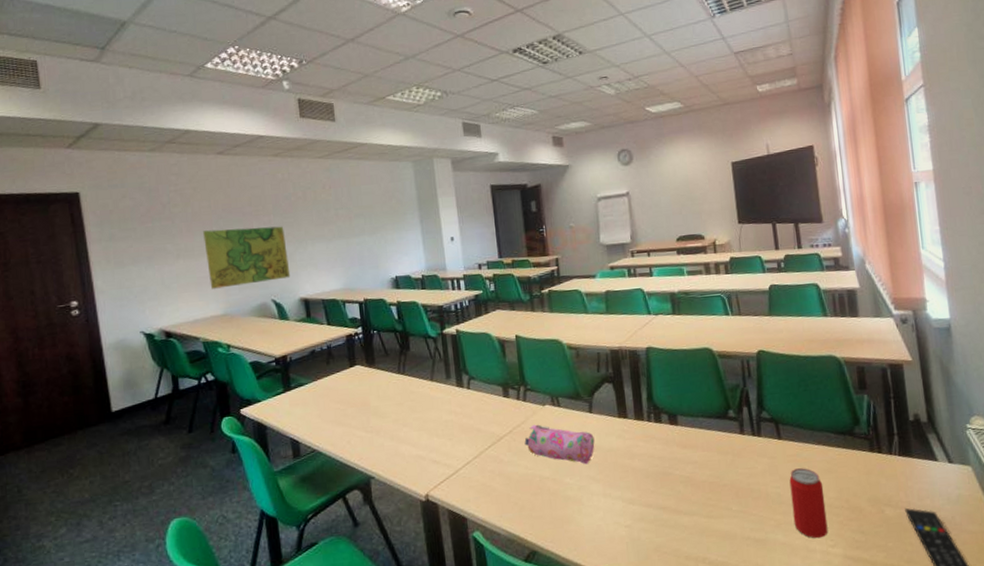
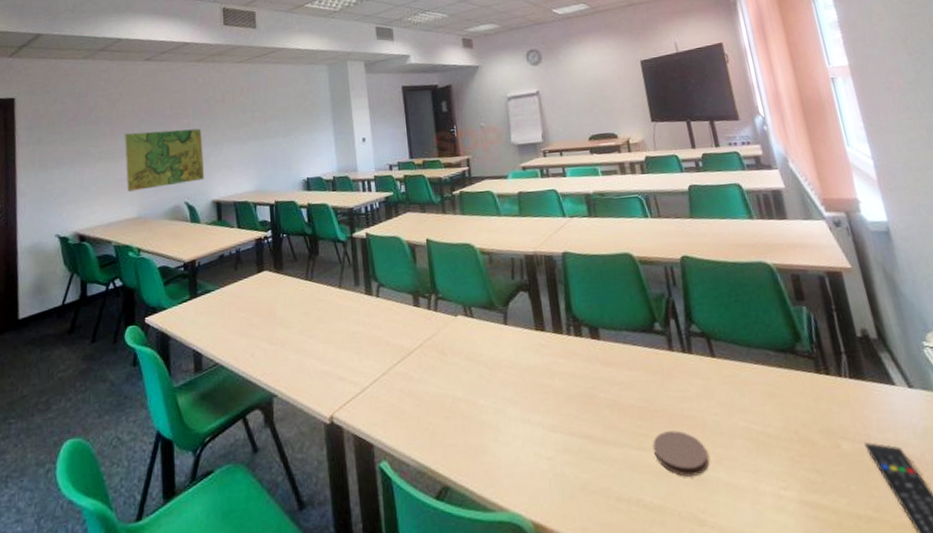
pencil case: present [524,424,595,465] -> none [435,337,511,384]
coaster: none [720,501,769,539] -> present [653,430,709,477]
beverage can: present [789,468,828,539] -> none [727,391,778,478]

